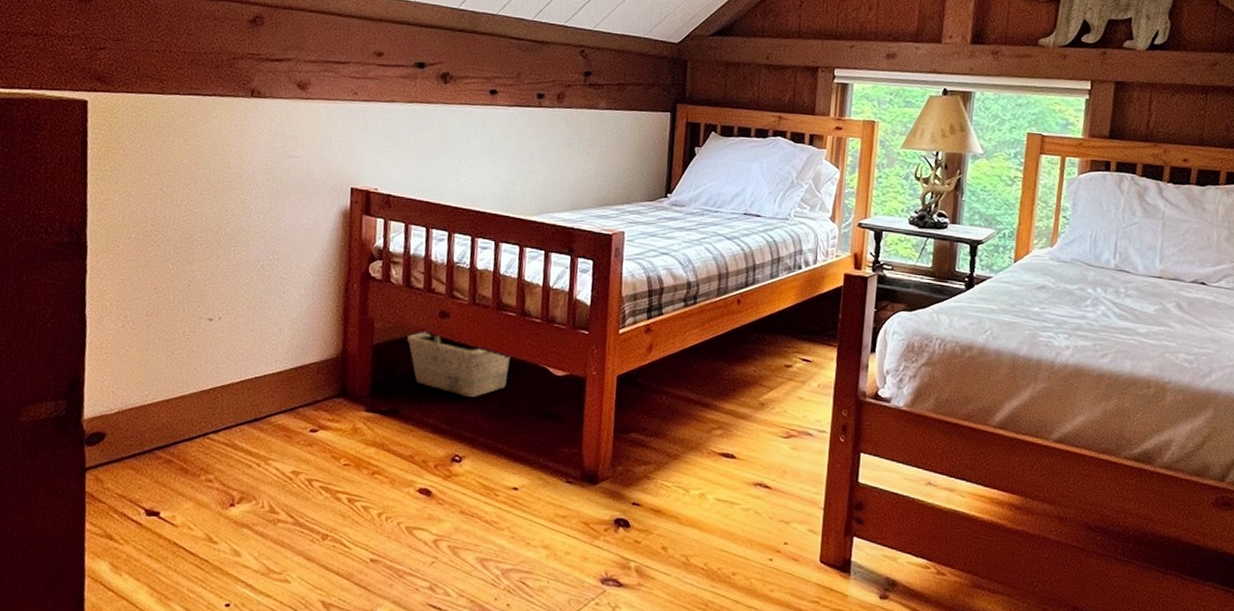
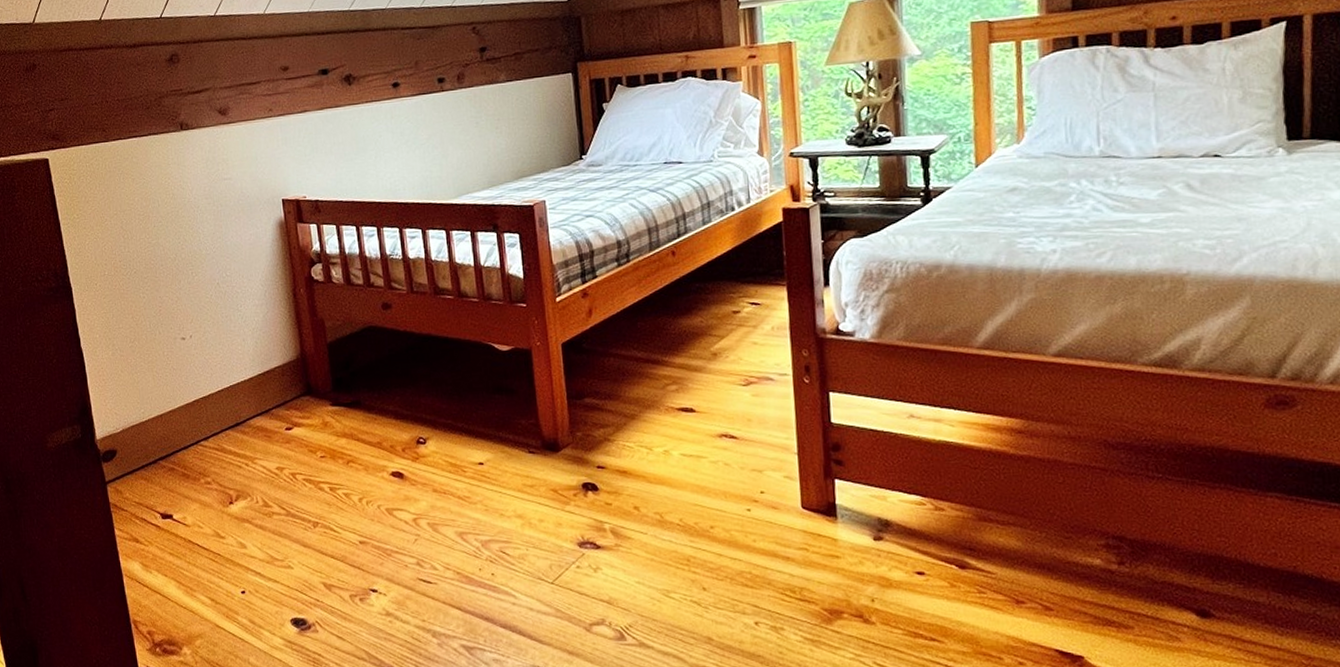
basket: present [407,330,510,397] -> none [357,323,456,381]

